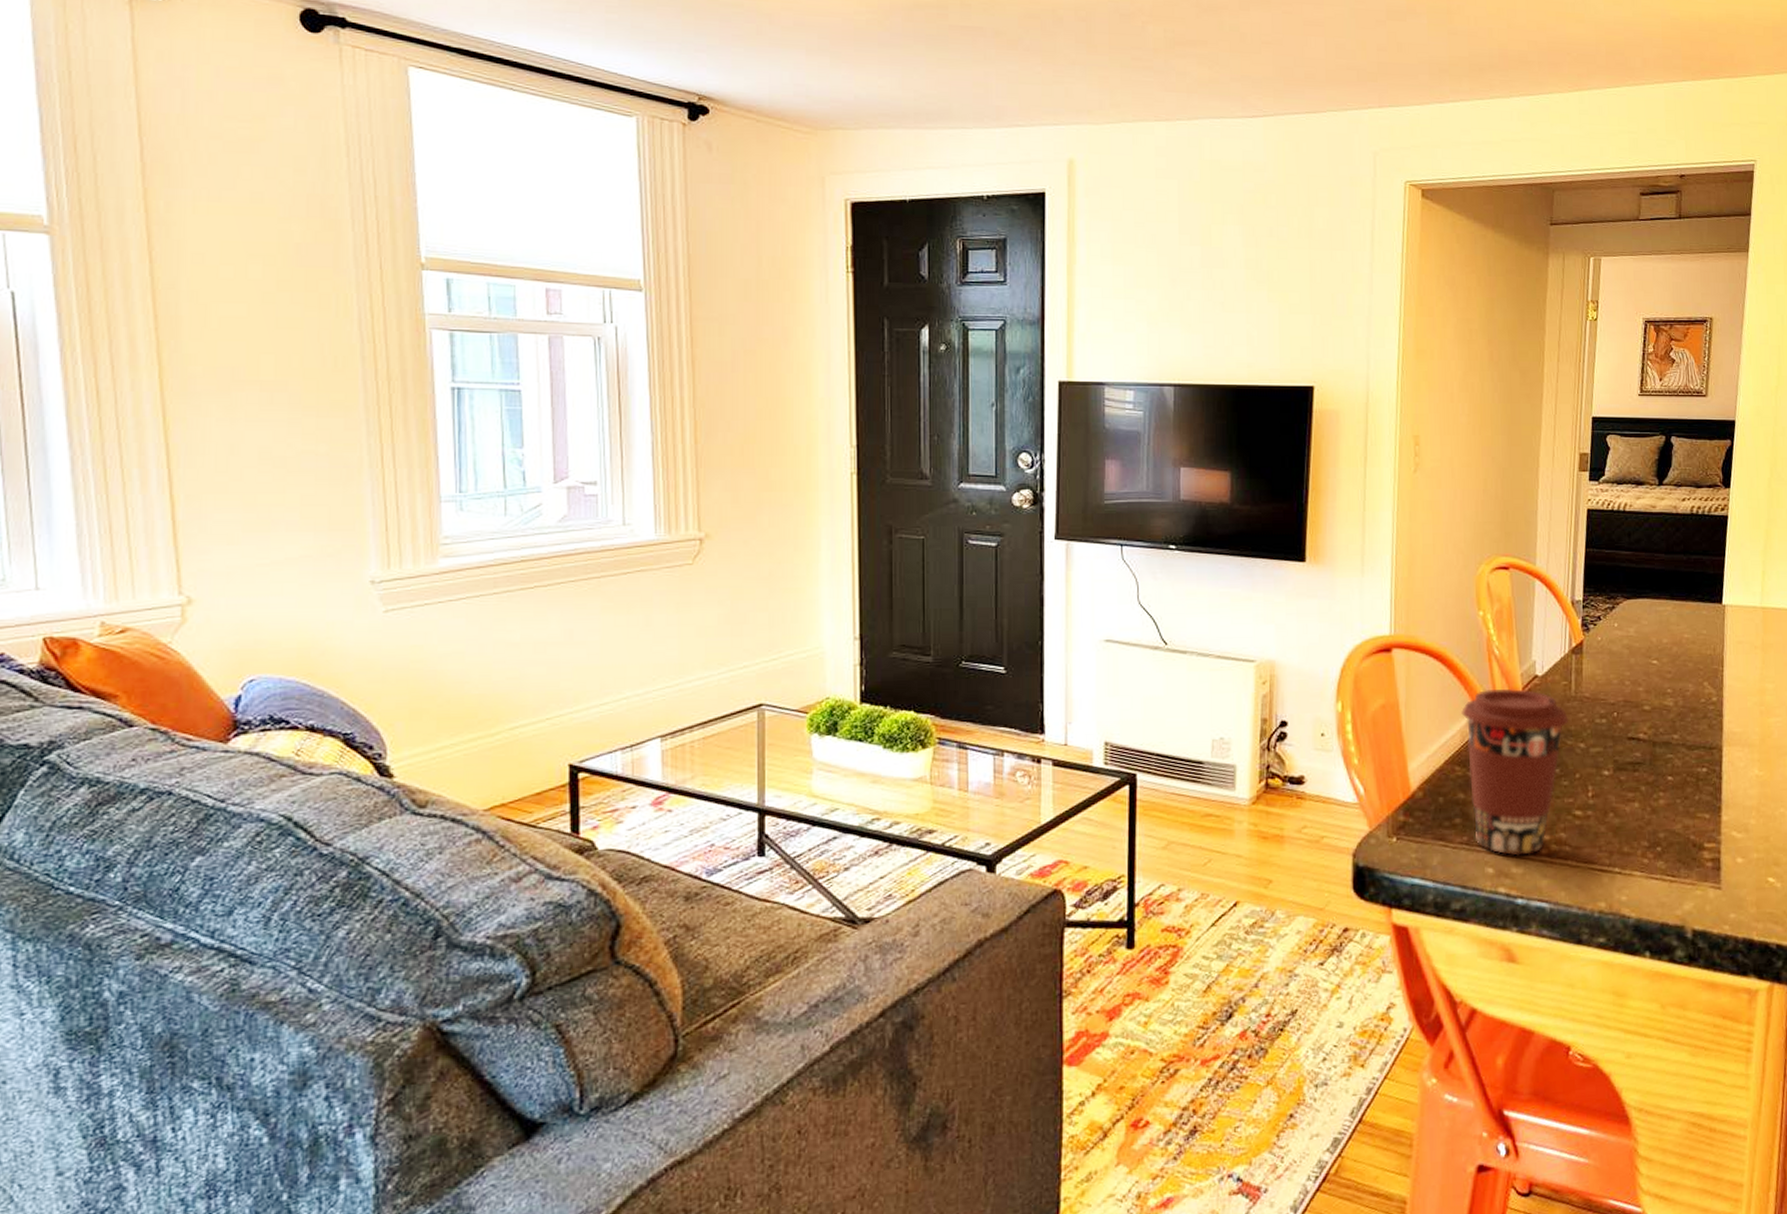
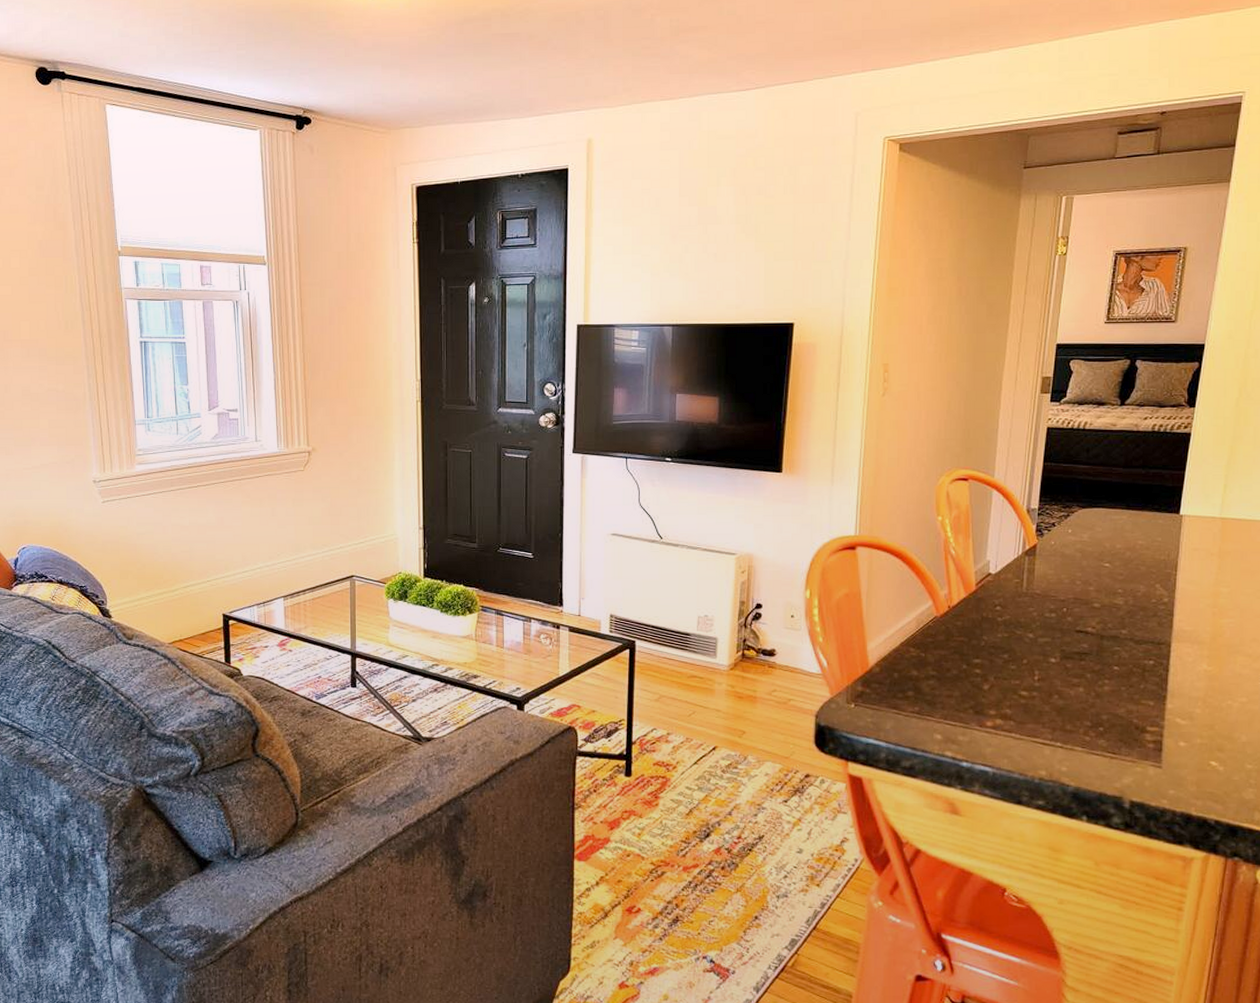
coffee cup: present [1461,688,1569,856] -> none [918,583,1020,726]

